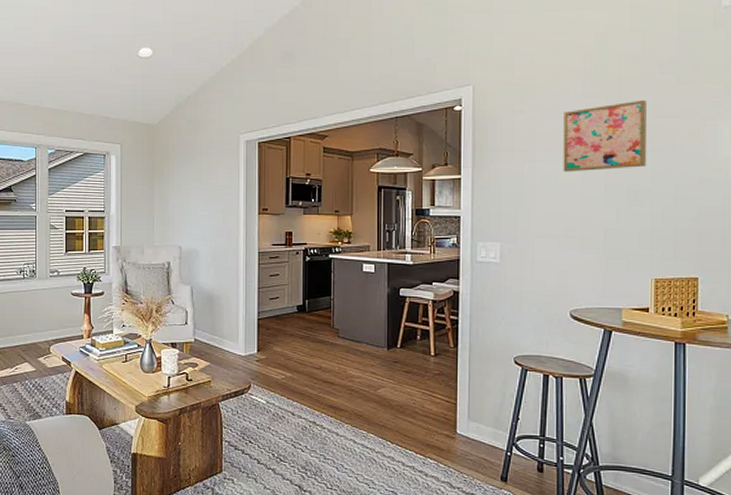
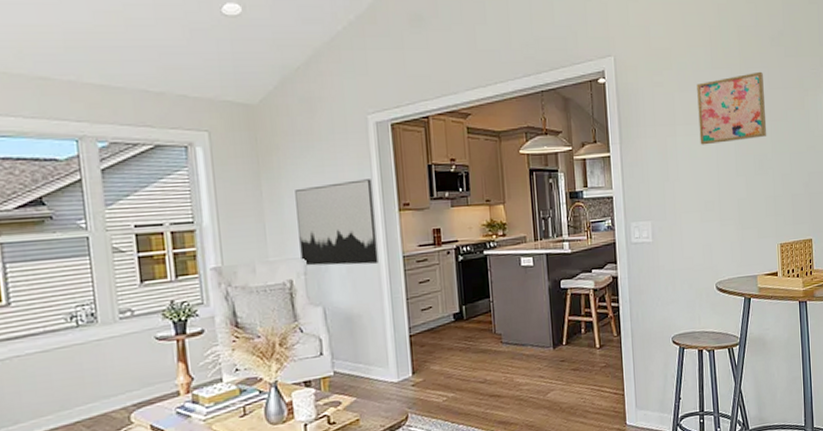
wall art: none [178,187,238,257] -> present [295,179,378,266]

